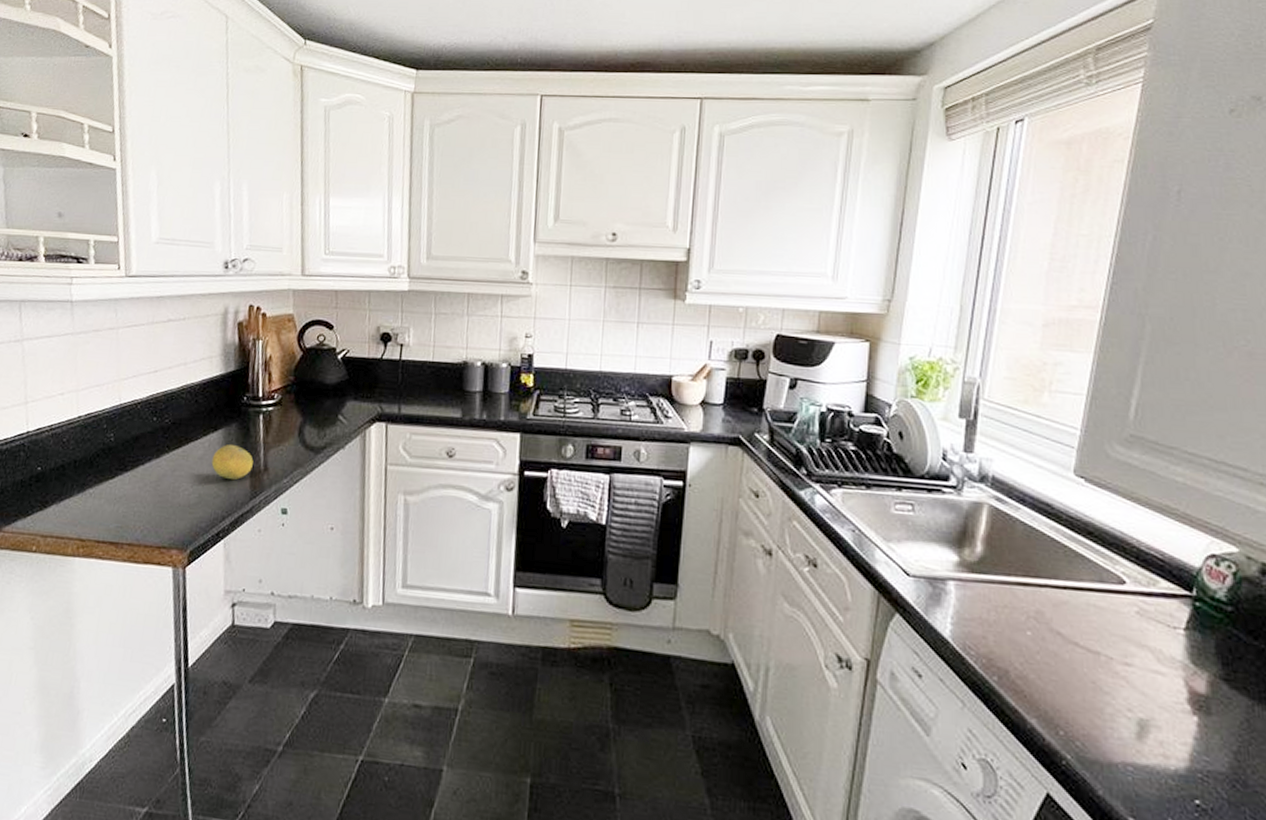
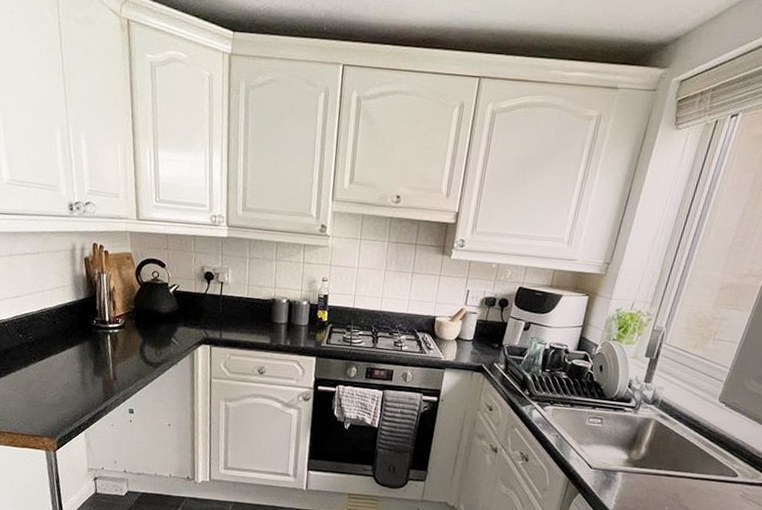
fruit: present [211,444,254,480] -> none [70,358,105,386]

